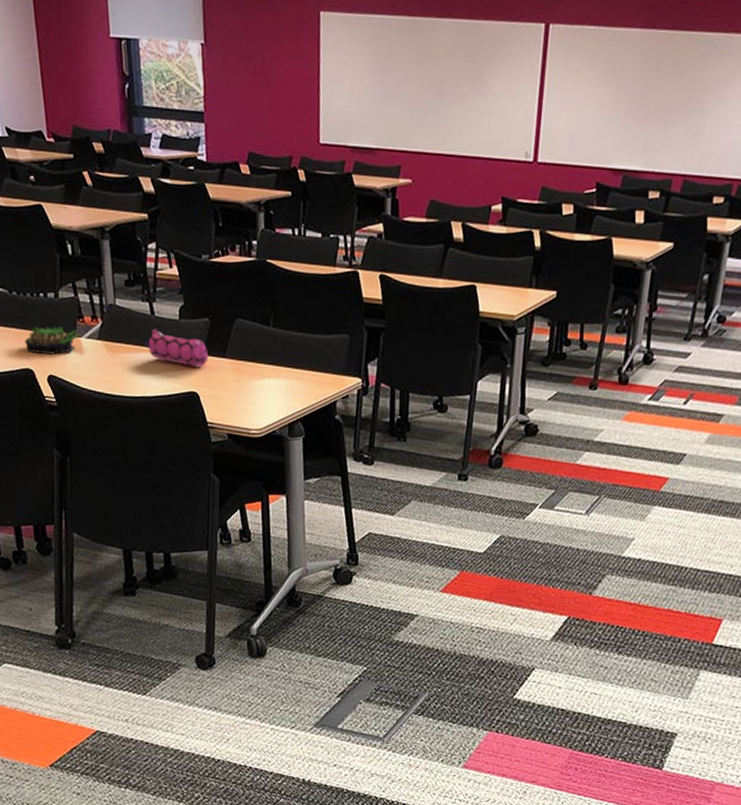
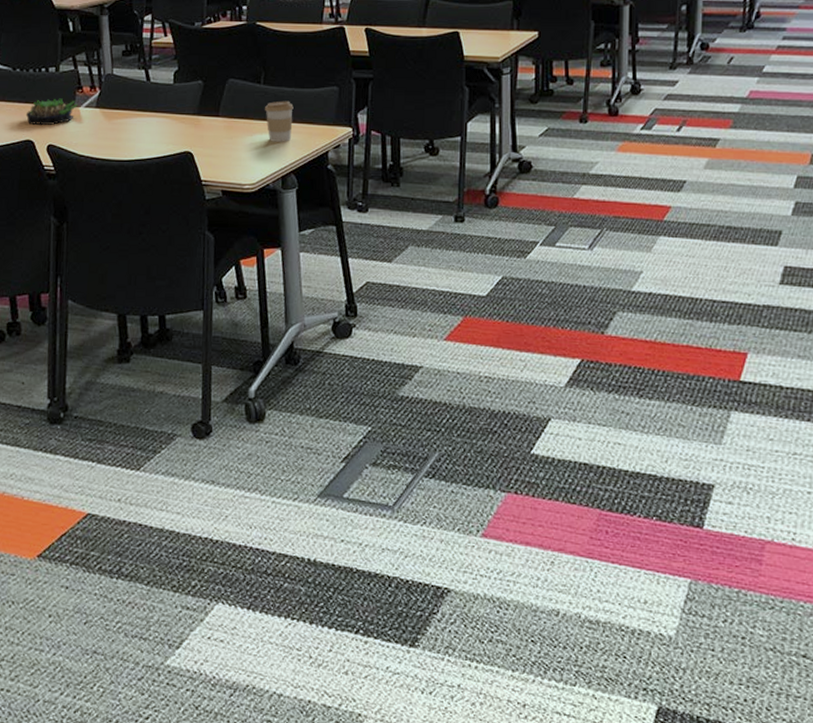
pencil case: present [144,329,209,367] -> none [140,94,202,127]
coffee cup: none [273,345,303,389] -> present [265,100,294,142]

